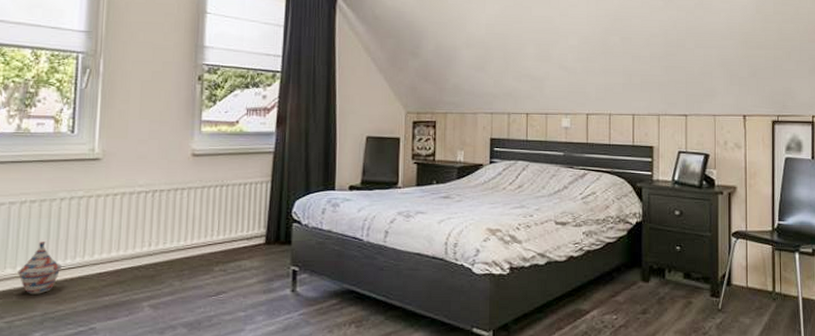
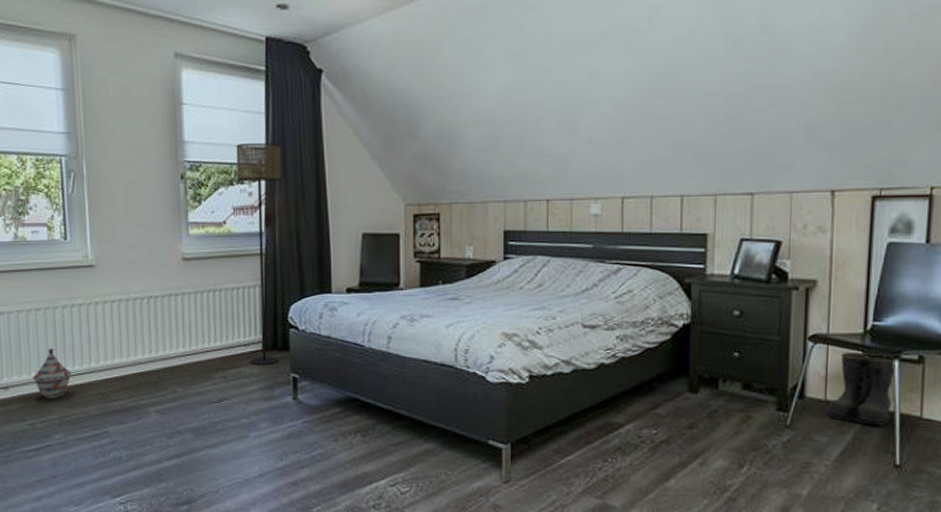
floor lamp: none [251,51,296,259] -> present [236,142,282,366]
boots: none [749,247,797,308] -> present [827,353,896,426]

